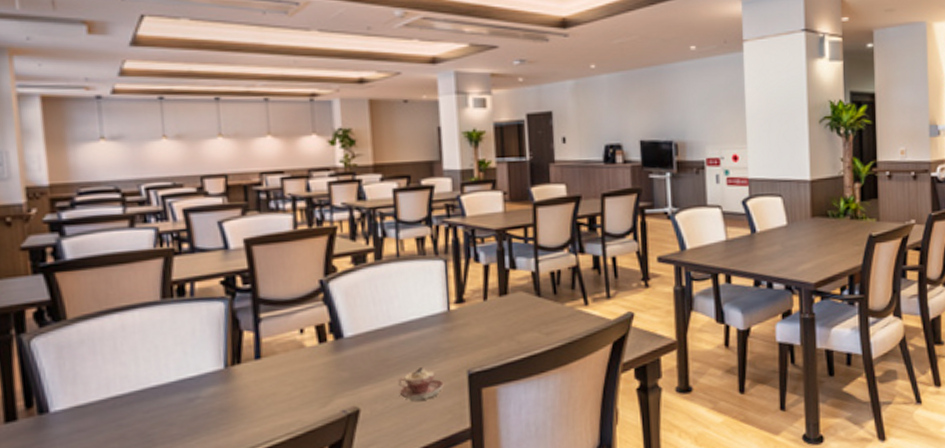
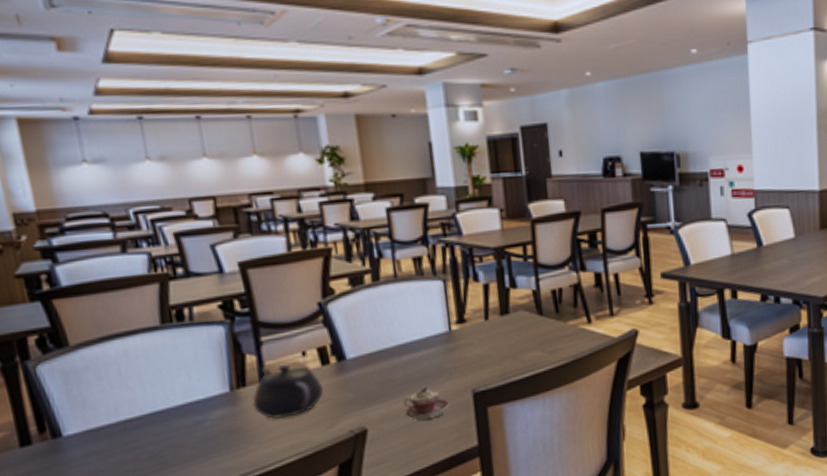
teapot: none [246,341,319,397] -> present [252,364,324,419]

